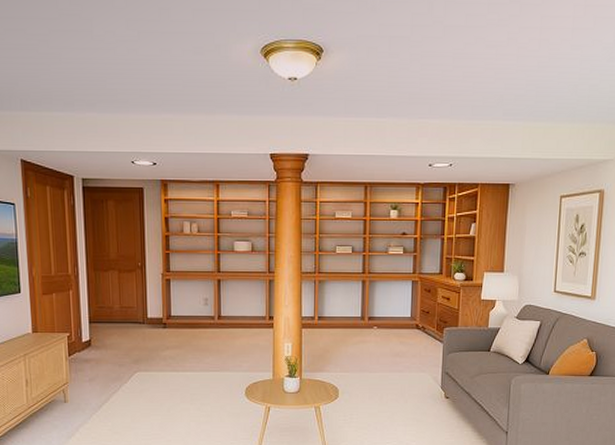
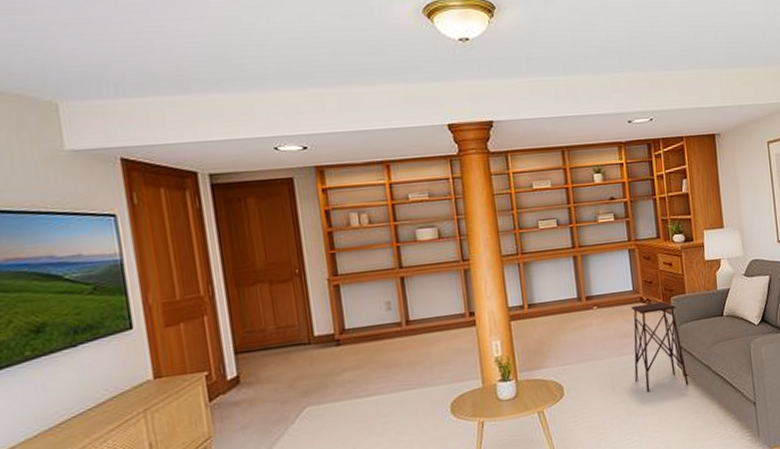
side table: none [402,330,449,407] -> present [630,301,689,393]

